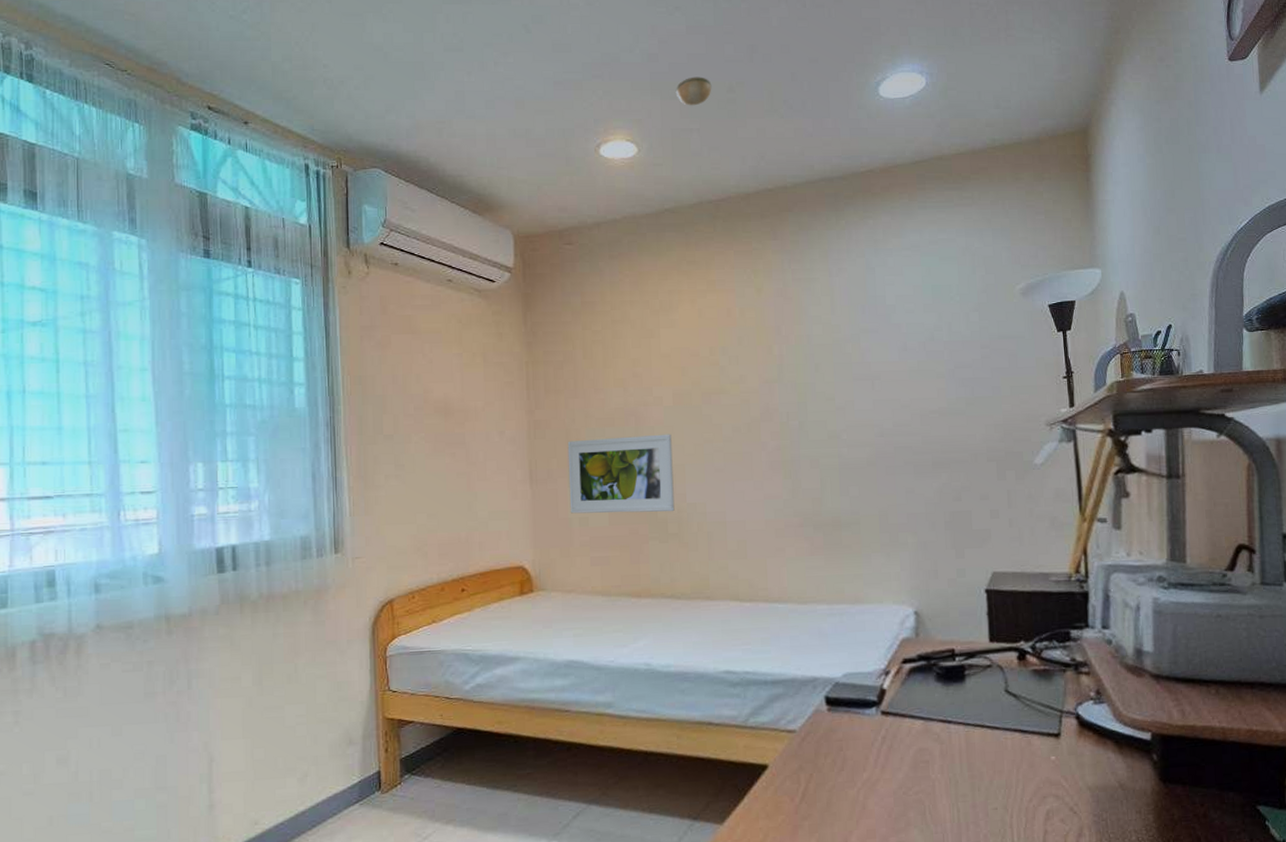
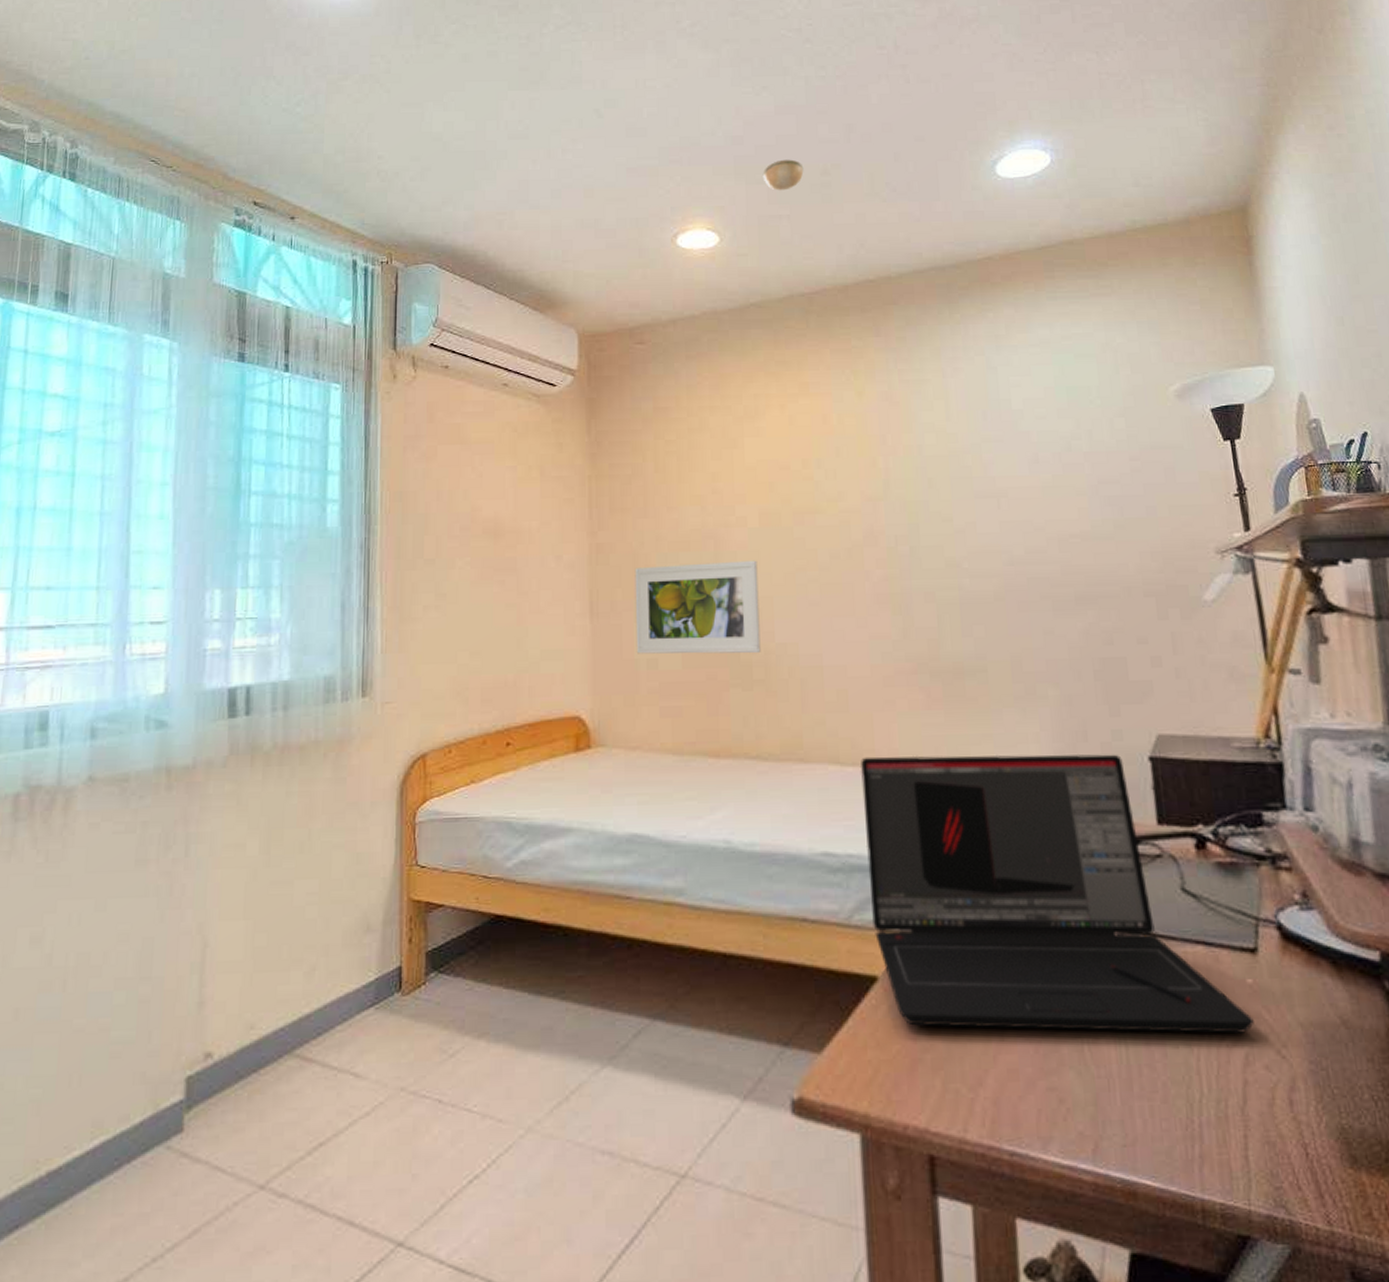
laptop: none [755,588,1055,801] -> present [860,754,1254,1035]

